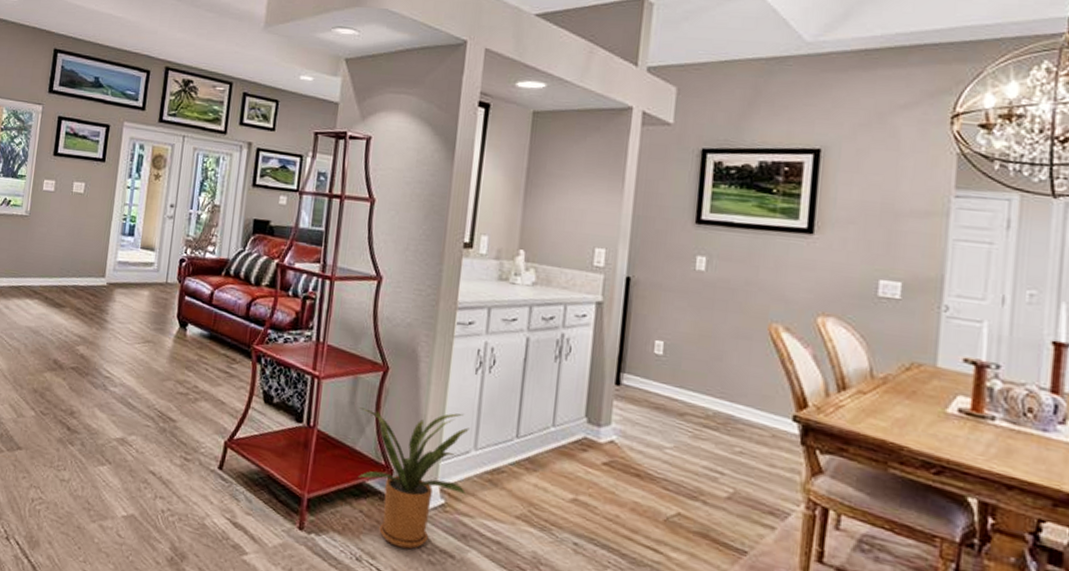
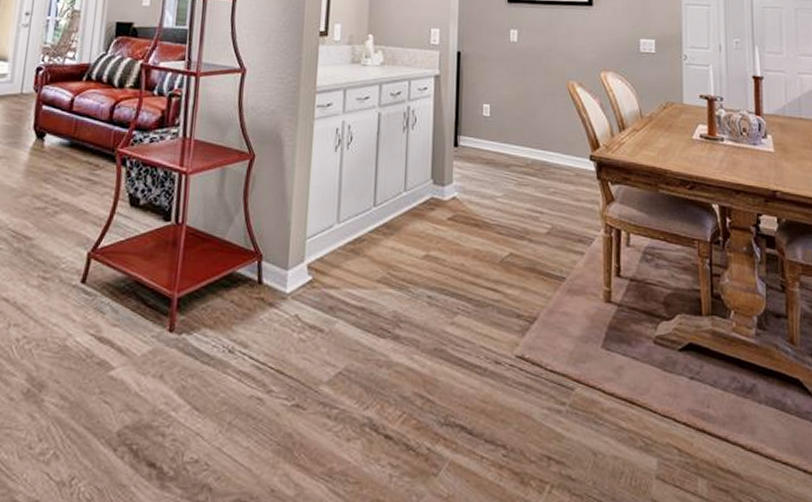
house plant: present [357,407,469,549] -> none [226,190,332,331]

